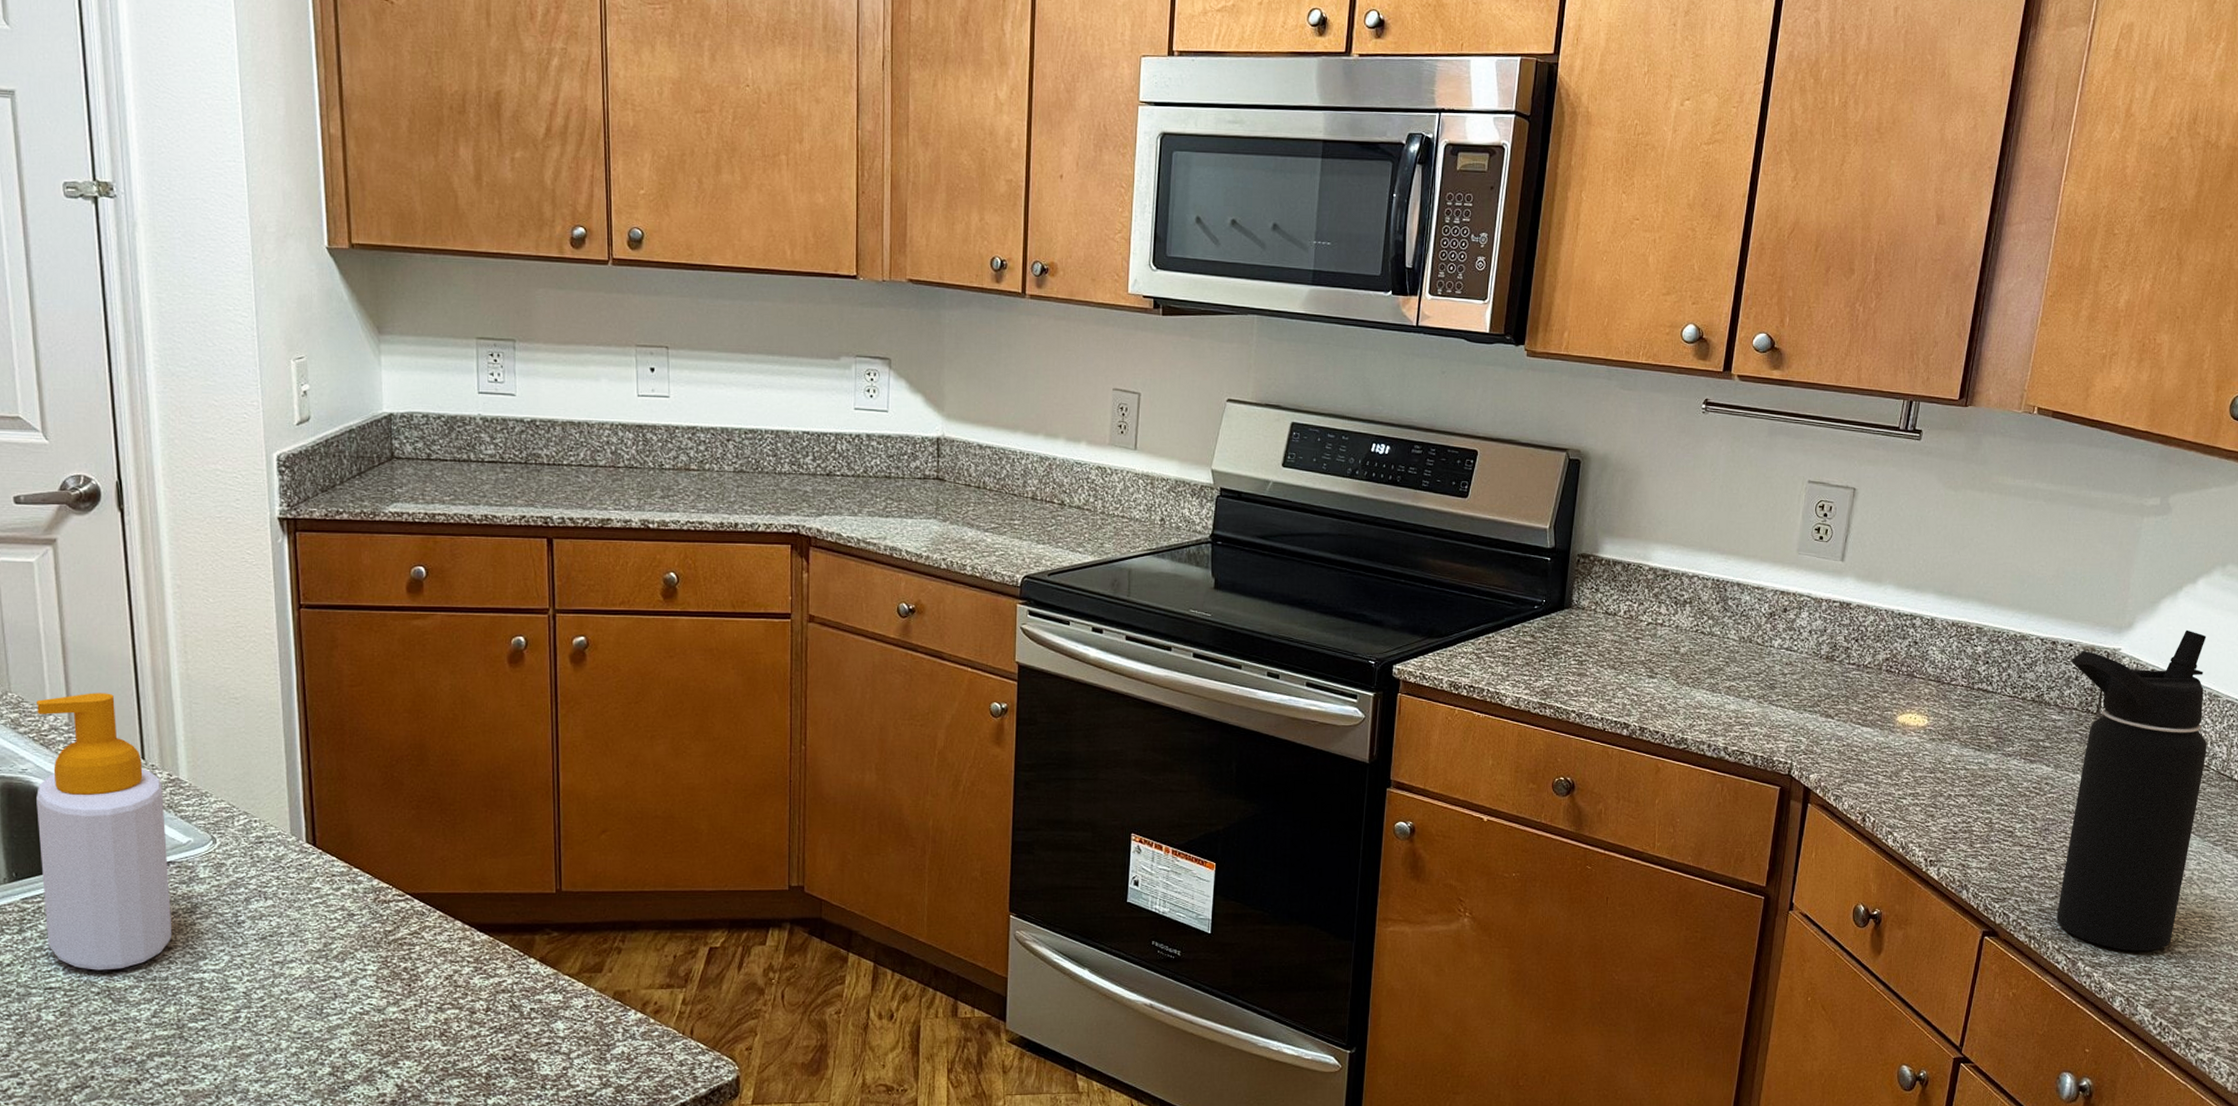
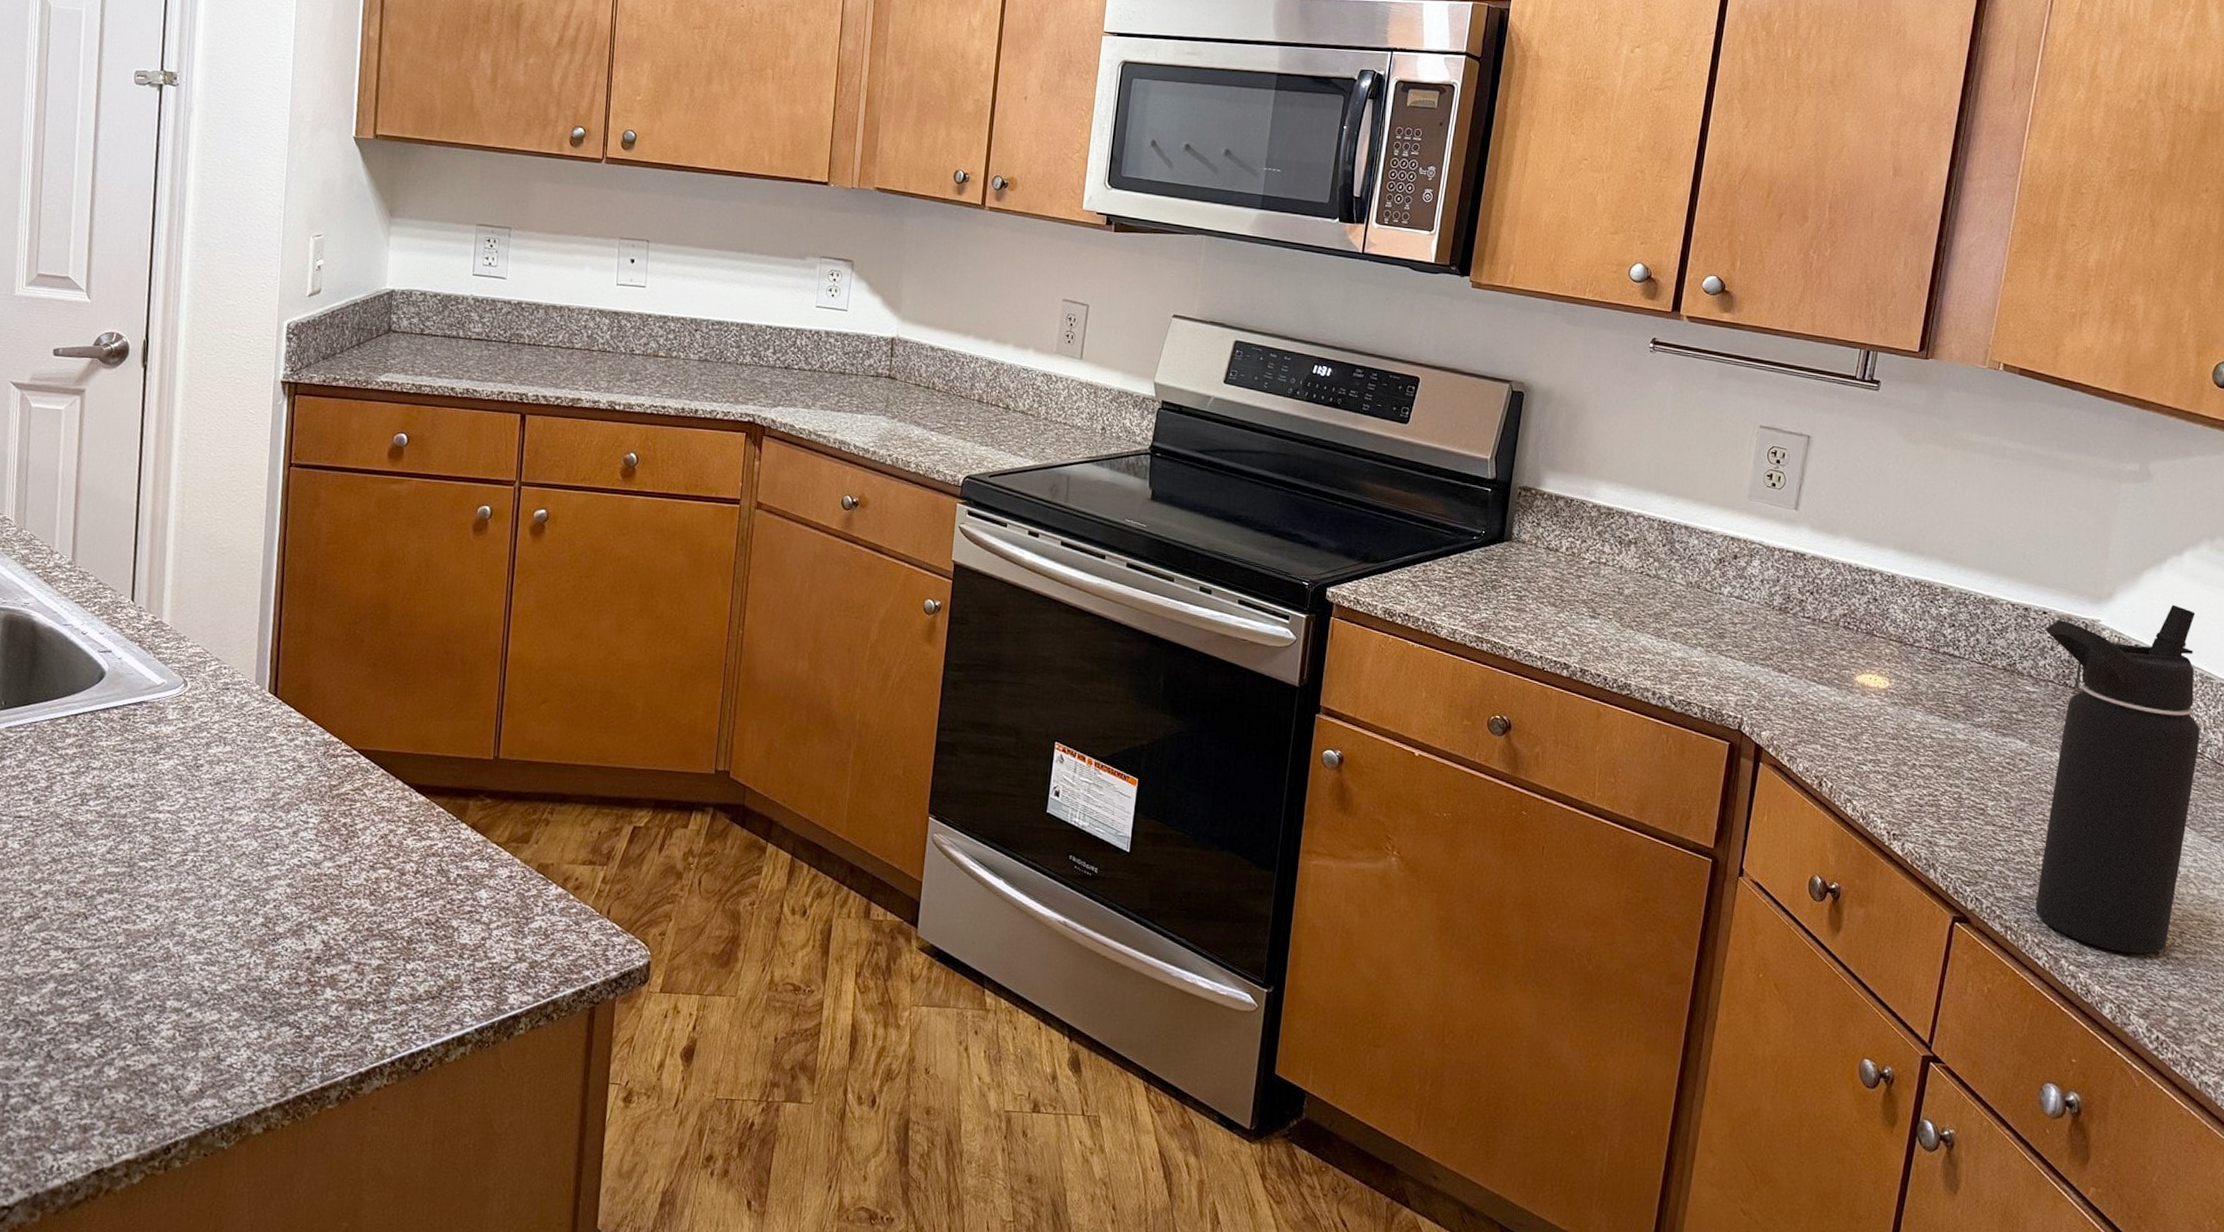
soap bottle: present [36,693,173,971] -> none [24,534,147,803]

